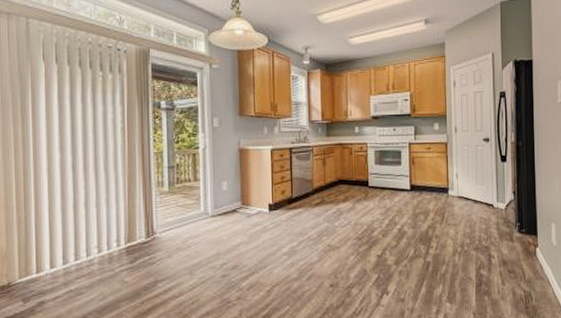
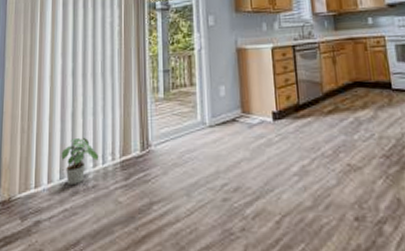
potted plant: none [63,226,104,270] -> present [61,137,99,186]

